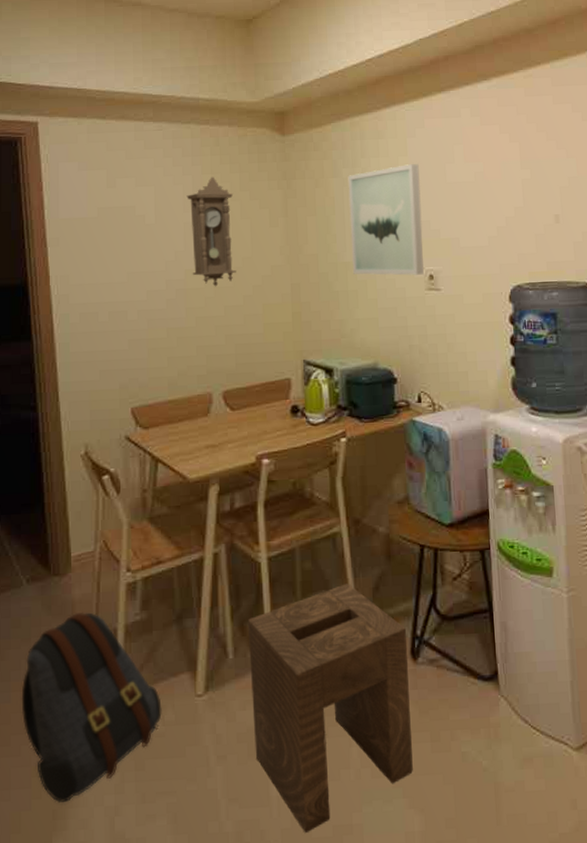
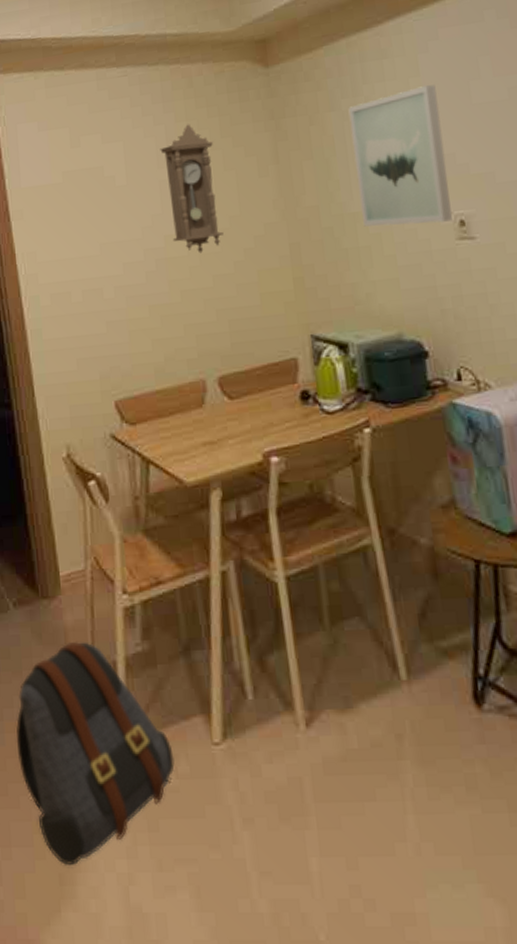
stool: present [247,583,413,833] -> none [266,609,488,919]

